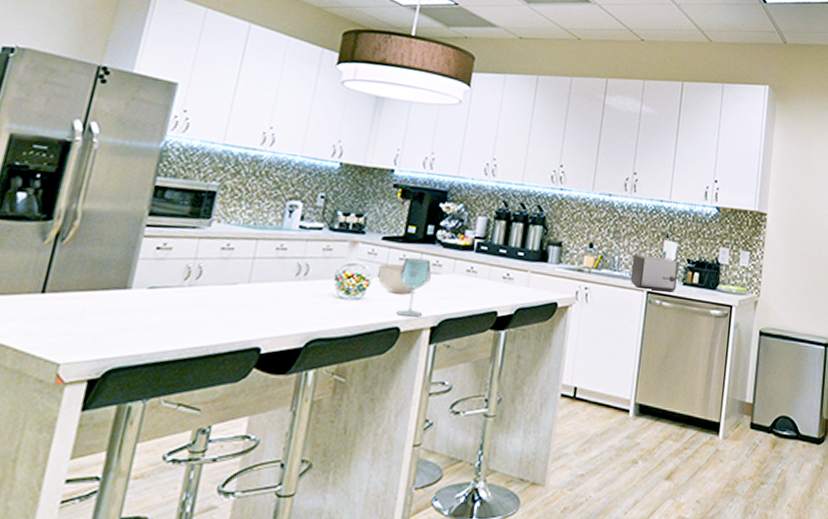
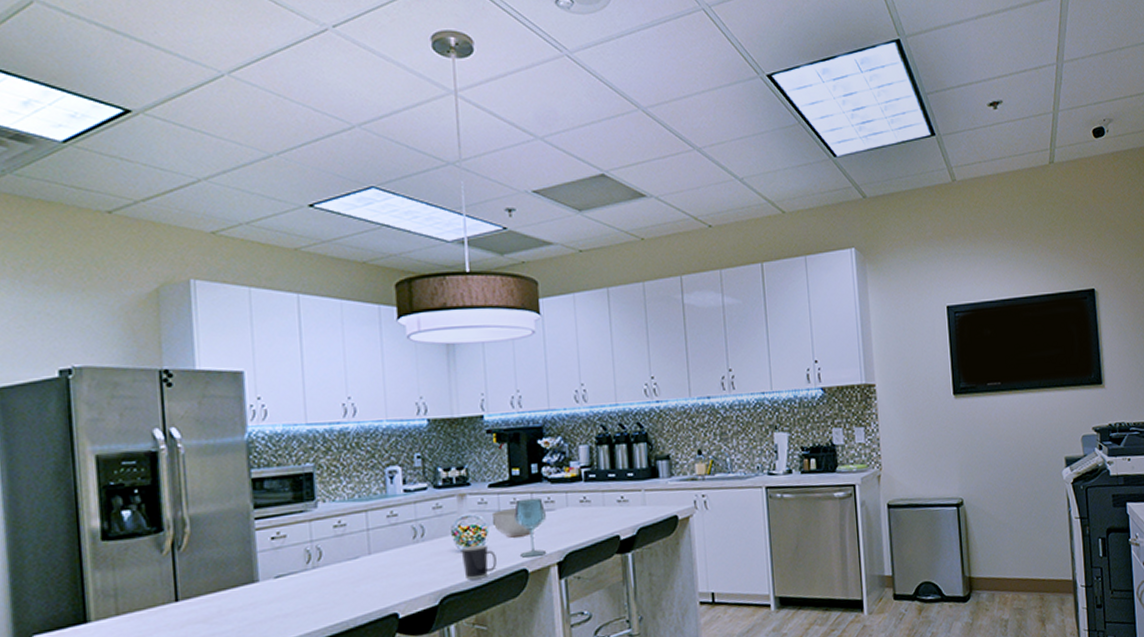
mug: none [336,293,373,329] -> present [461,545,497,580]
toaster: present [630,254,679,292] -> none [744,449,794,486]

